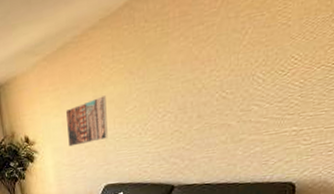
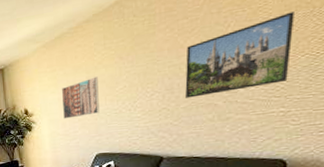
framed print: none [199,16,314,119] -> present [185,11,294,98]

